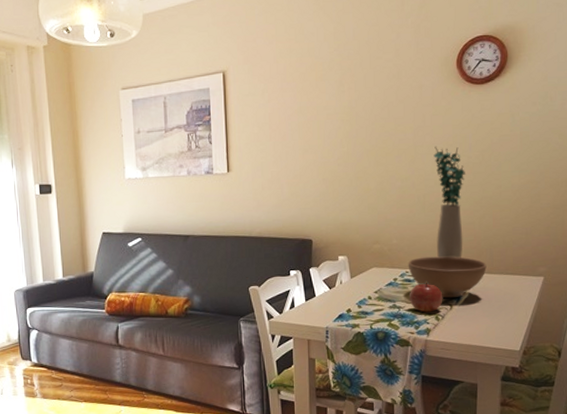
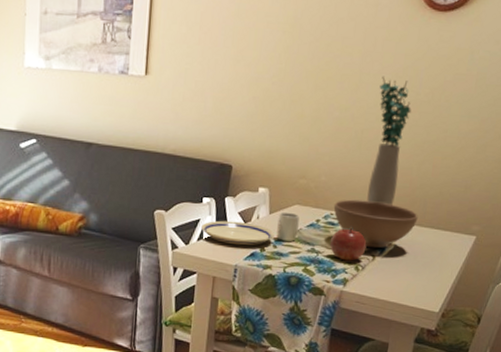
plate: none [292,288,357,310] -> present [201,220,274,246]
mug: none [359,274,379,301] -> present [276,212,300,241]

